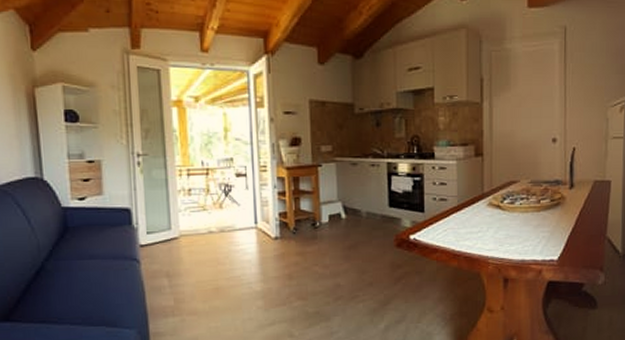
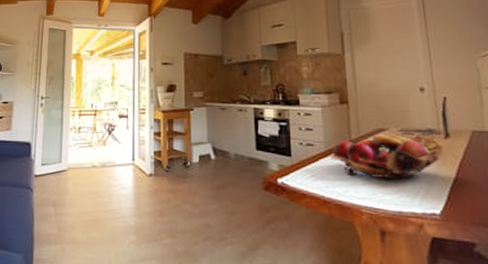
fruit basket: none [463,186,563,229] -> present [330,134,440,178]

